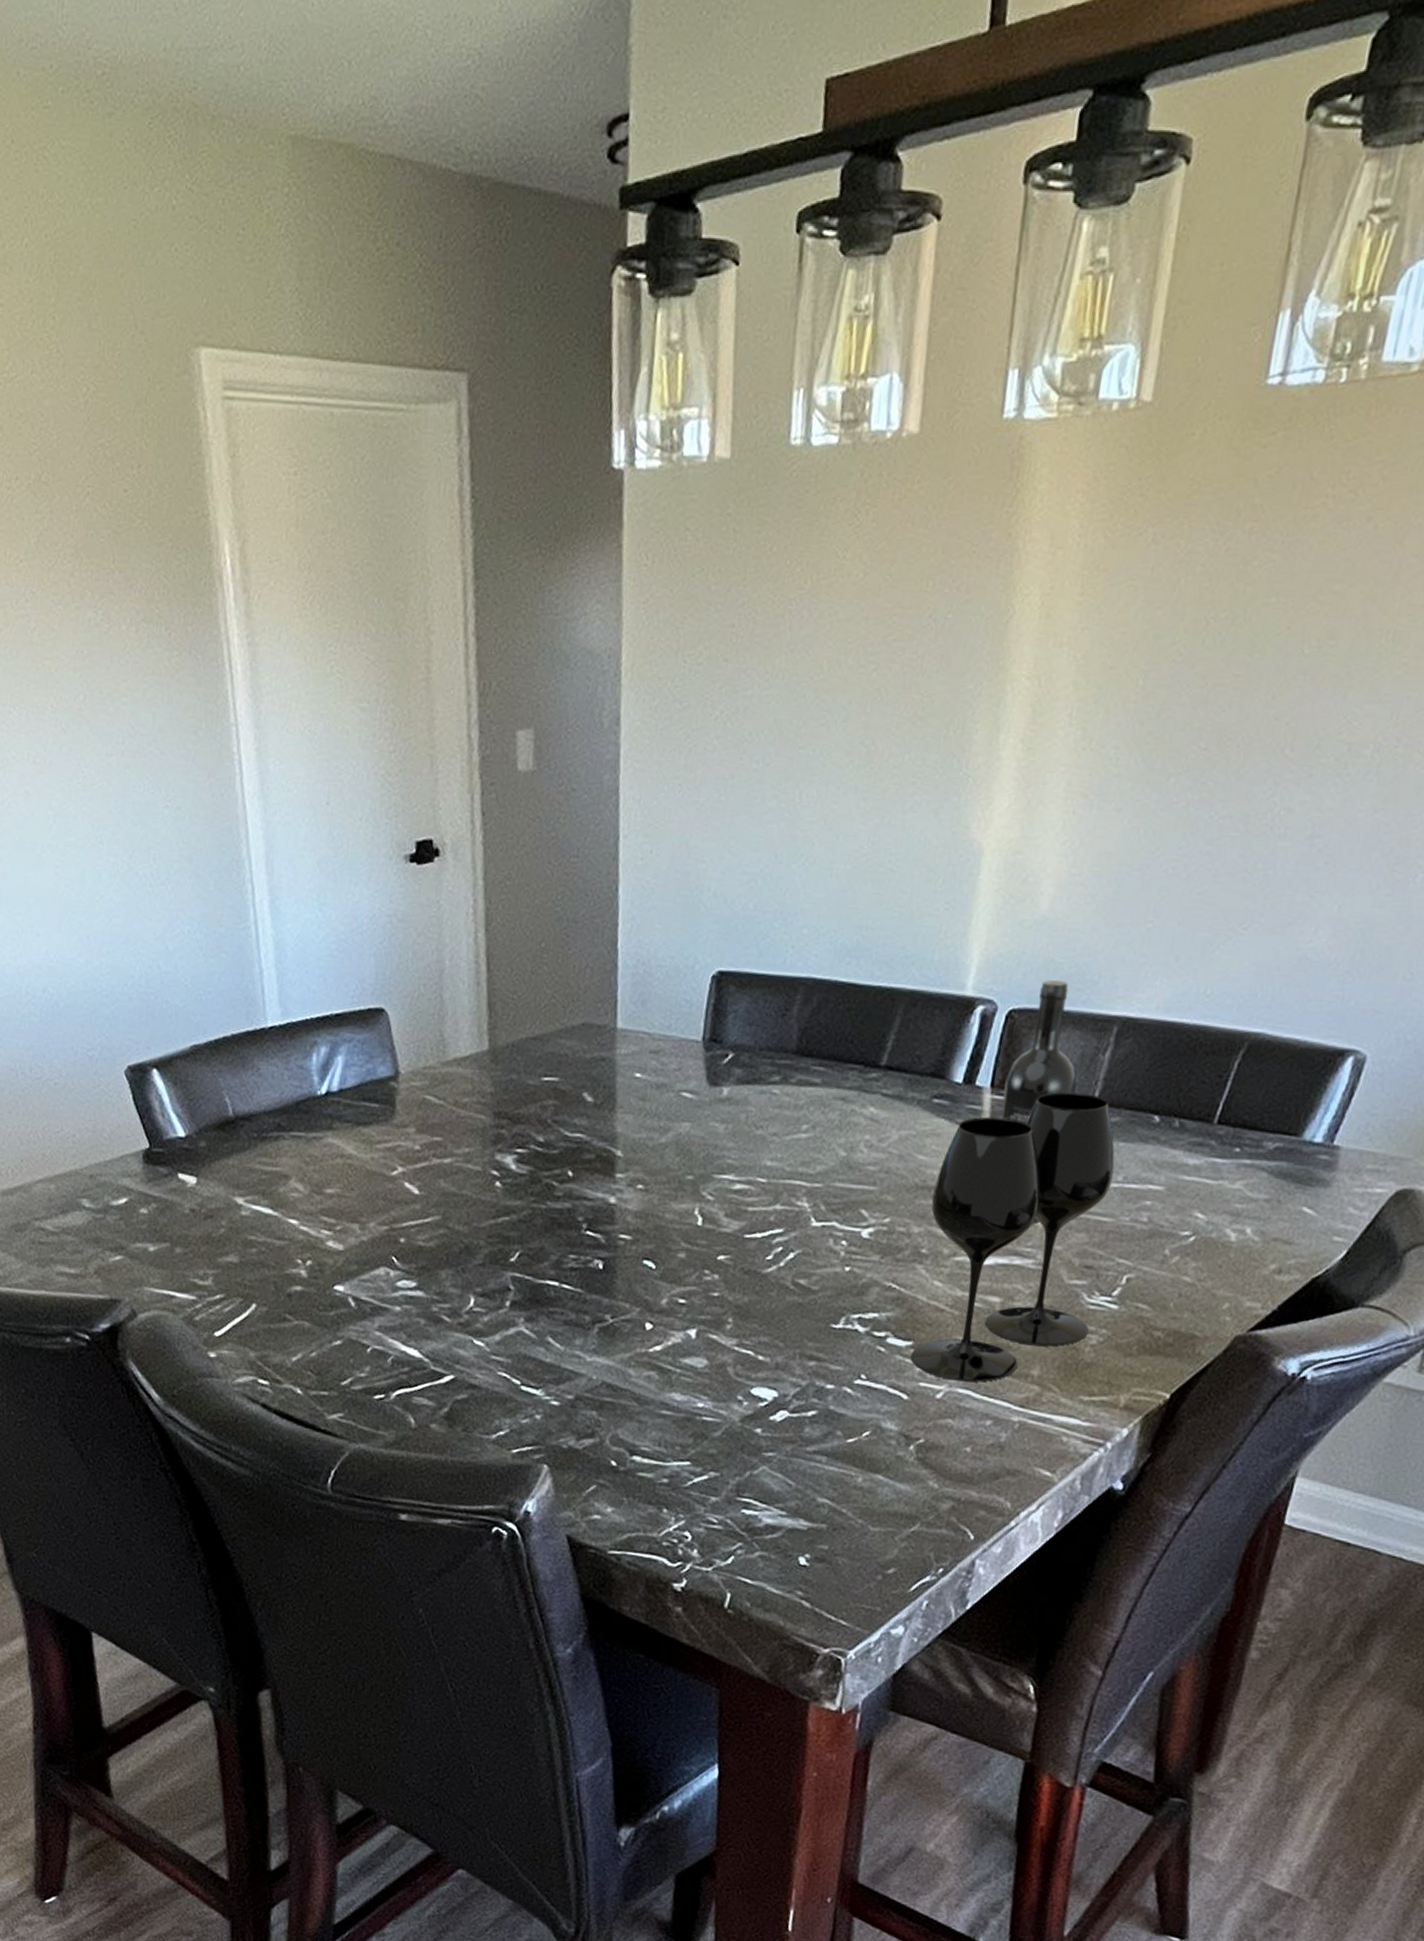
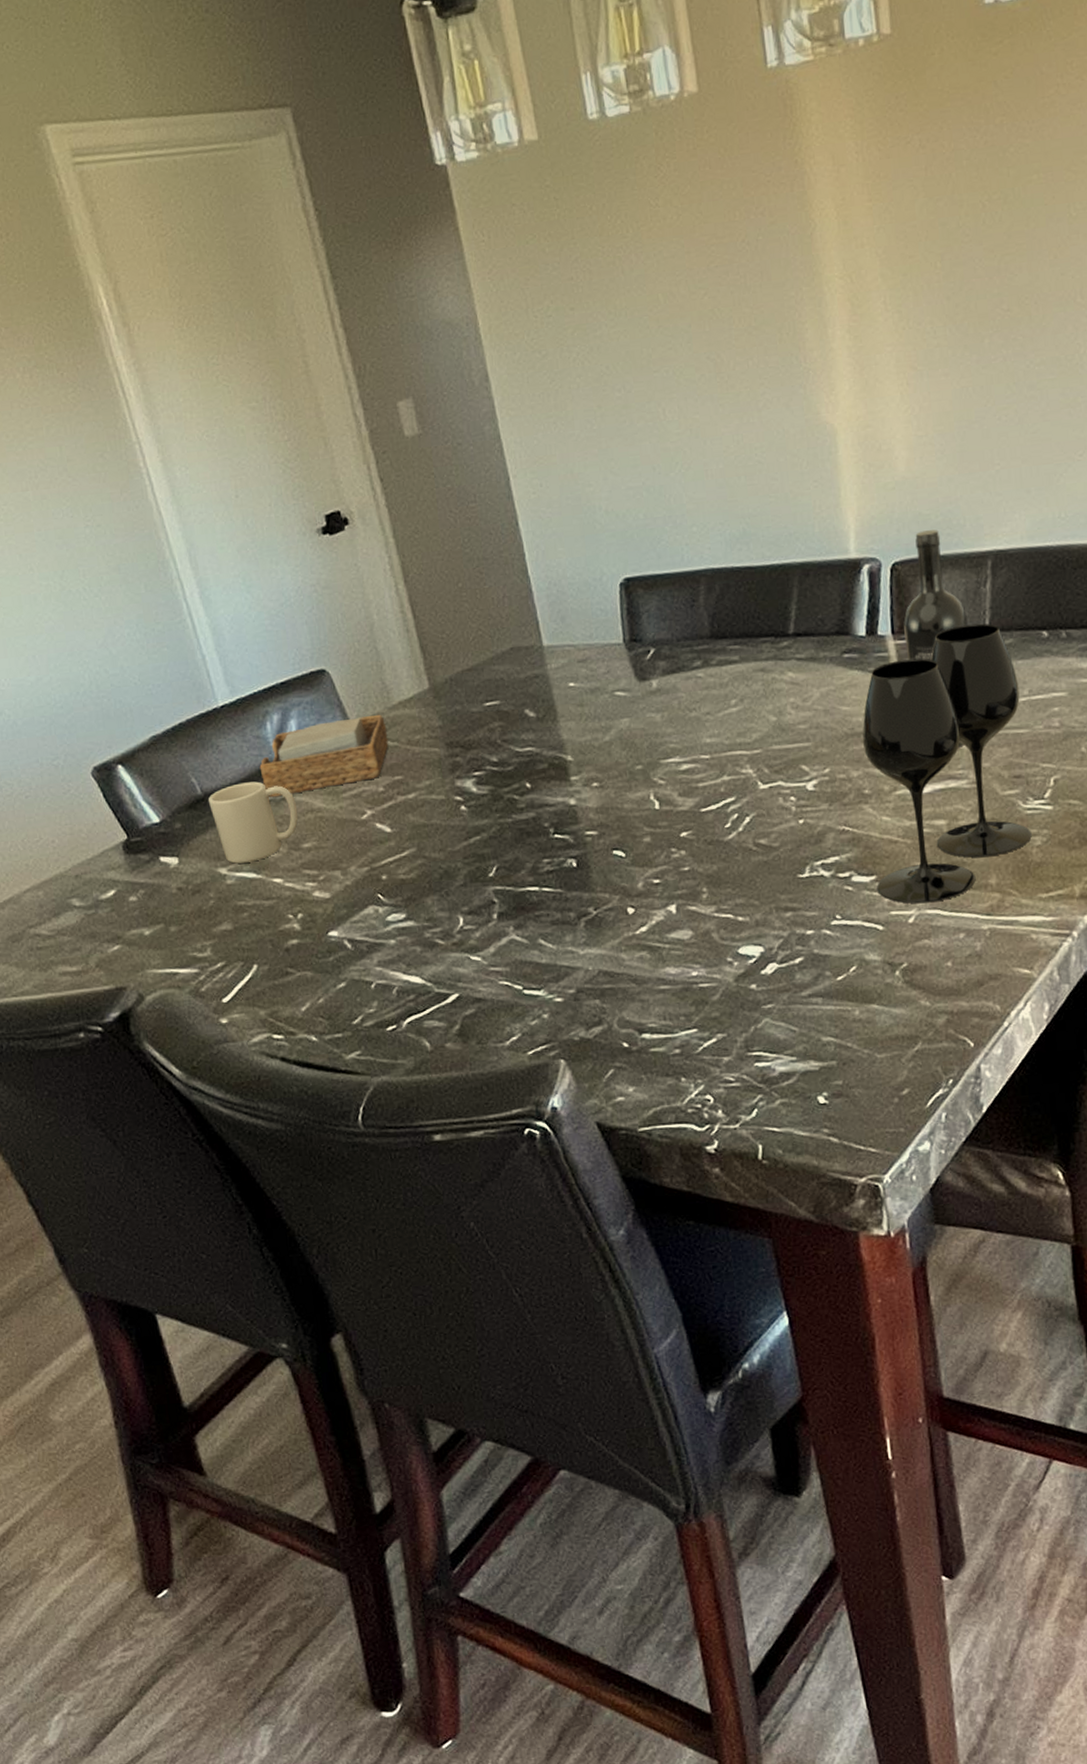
mug: none [237,1112,328,1198] -> present [207,781,299,864]
napkin holder: none [297,1065,436,1136] -> present [259,714,389,798]

